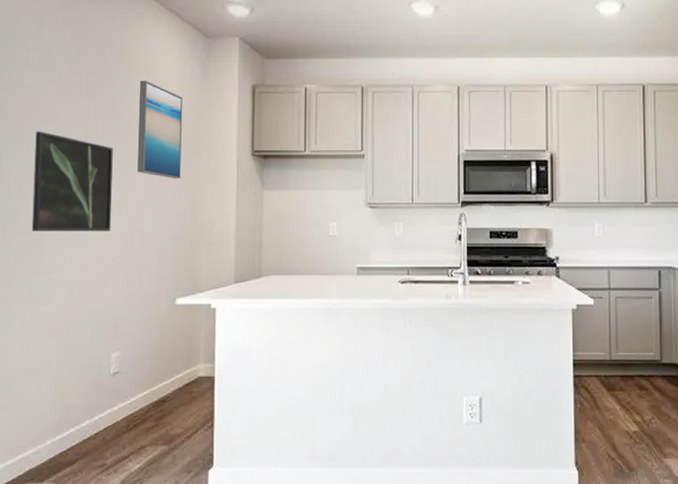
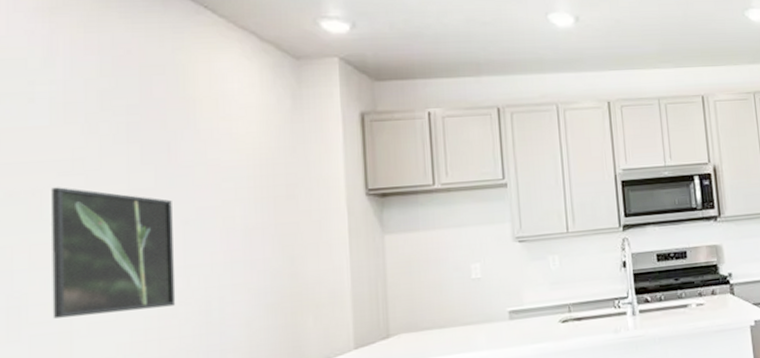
wall art: present [137,81,183,179] -> none [204,114,271,232]

